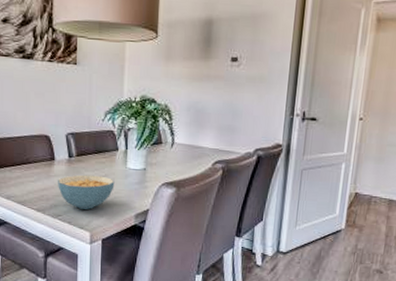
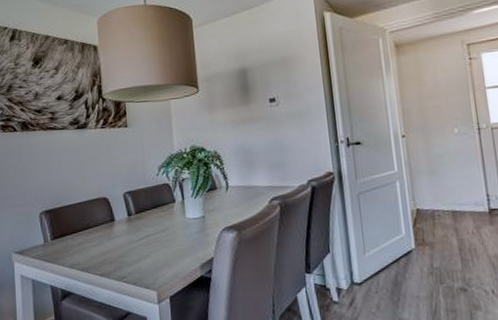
cereal bowl: present [58,175,115,210] -> none [119,230,176,268]

